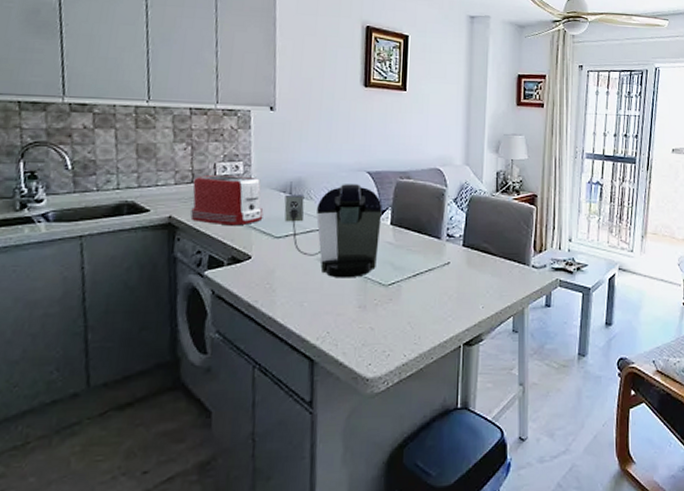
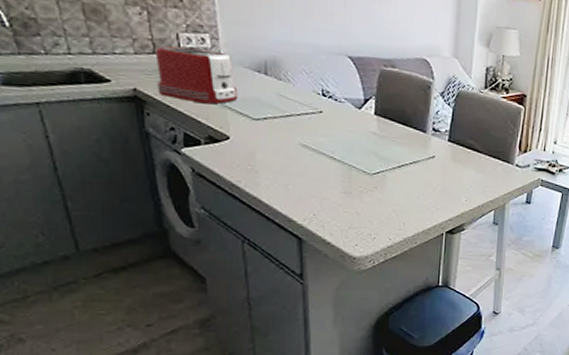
coffee maker: present [284,184,382,278] -> none [260,68,366,165]

